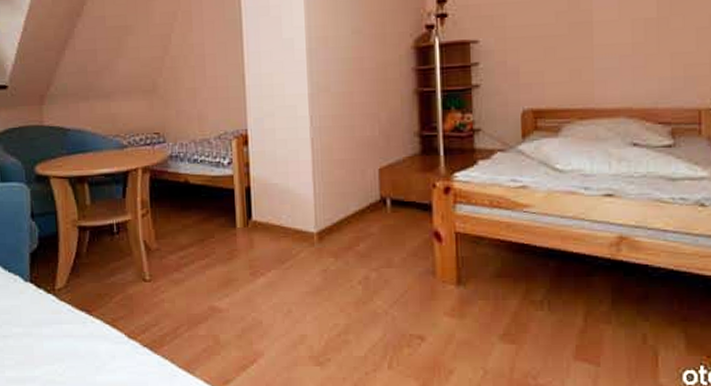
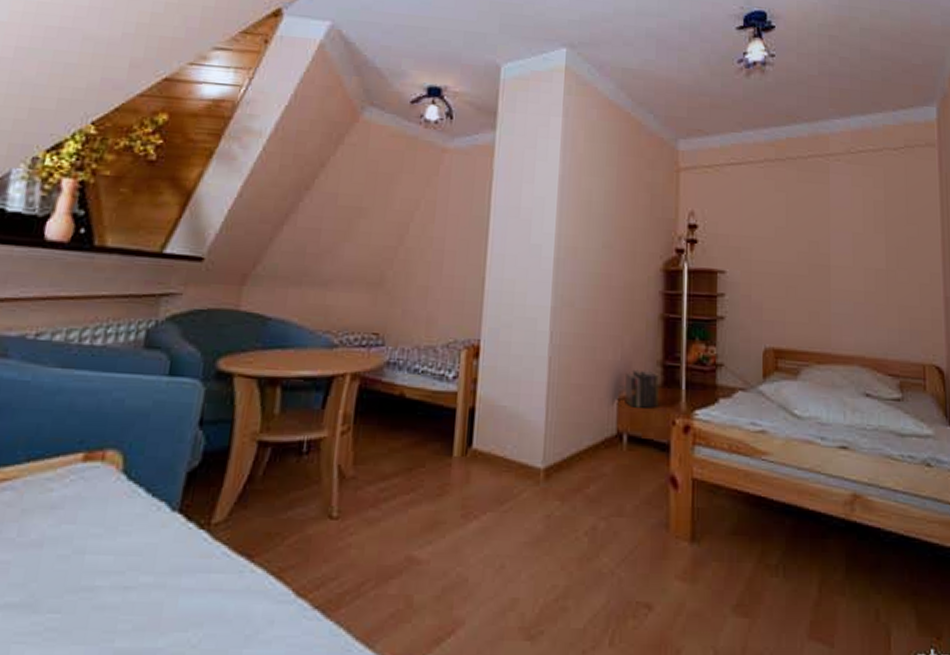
books: none [385,141,418,175] -> present [625,369,659,409]

